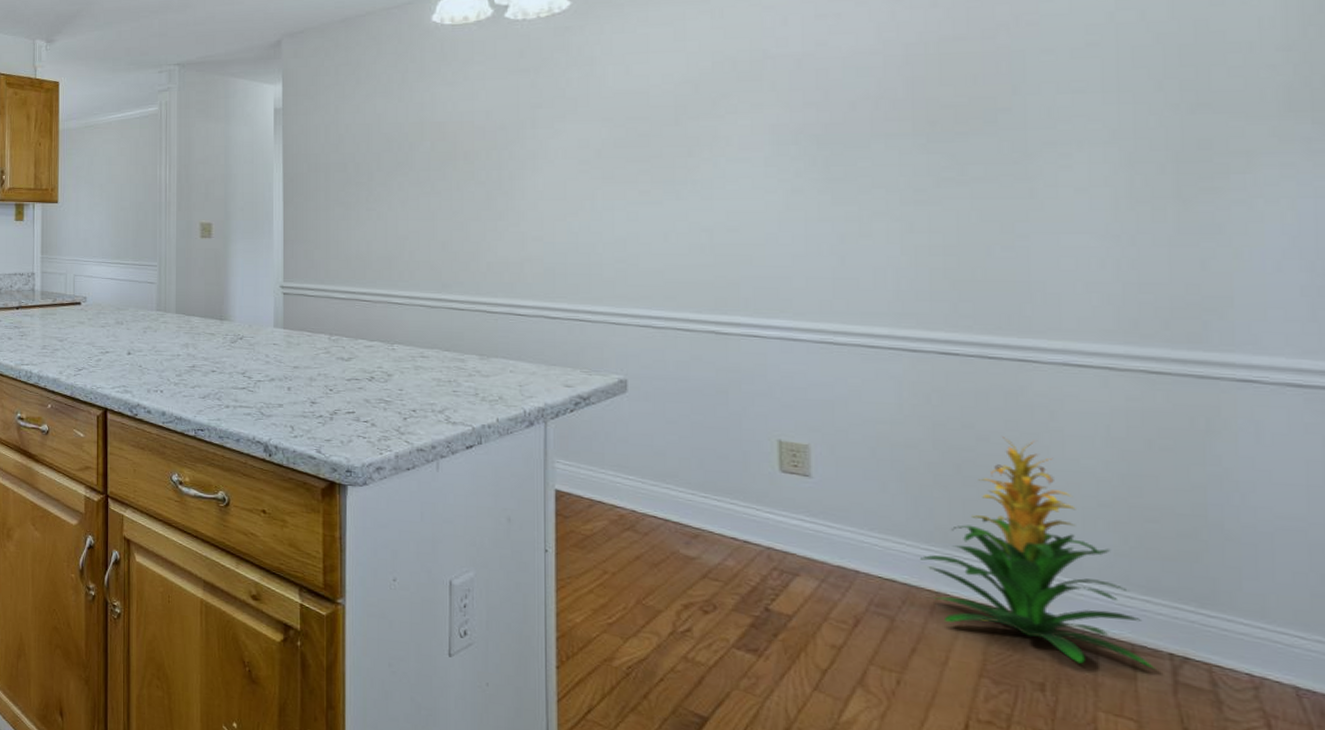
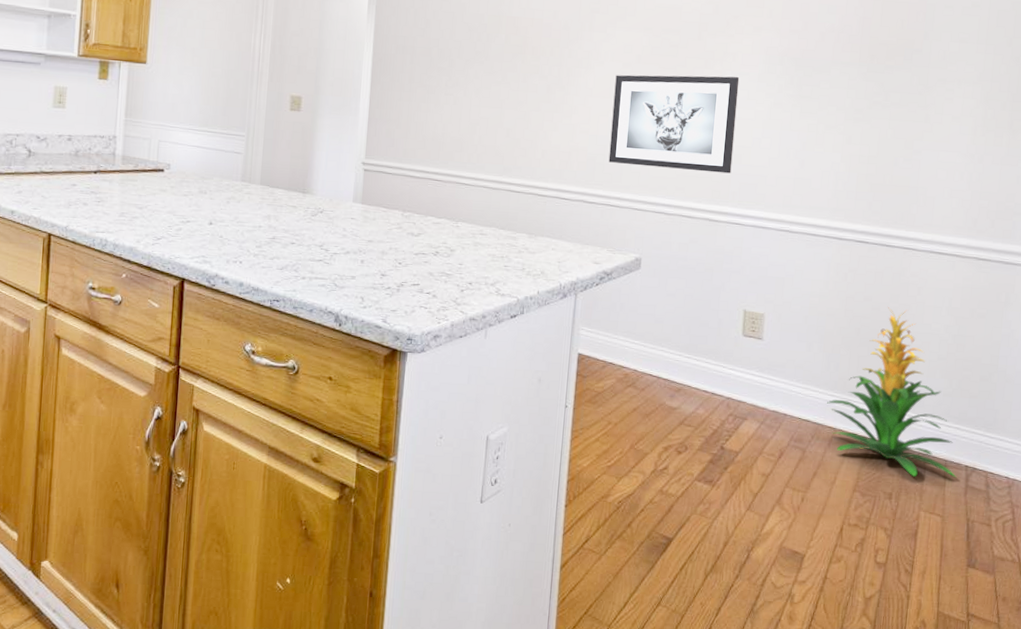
wall art: none [571,162,740,277] -> present [608,74,740,174]

